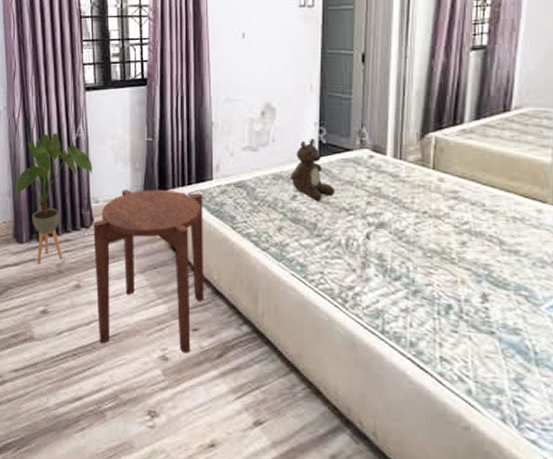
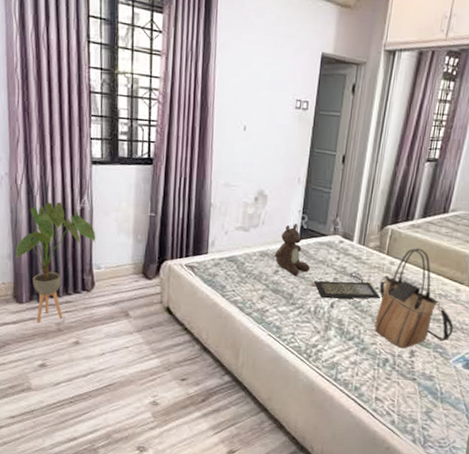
side table: present [93,189,205,354] -> none [94,258,198,399]
clutch bag: none [339,193,431,227] -> present [312,272,381,299]
tote bag: none [427,158,540,291] -> present [374,248,454,349]

